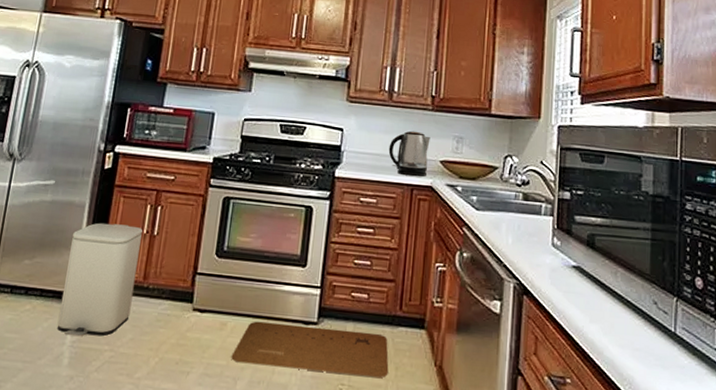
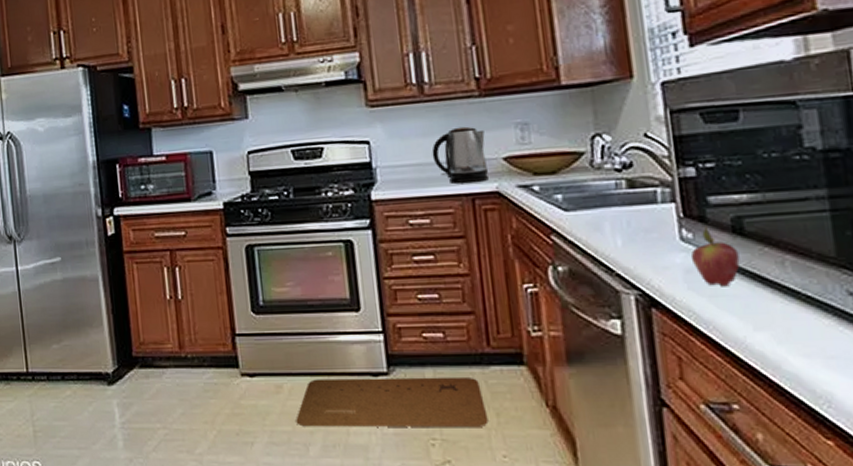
pedal bin: present [57,222,143,337] -> none [94,292,175,417]
fruit: none [556,237,589,285] -> present [690,226,740,286]

